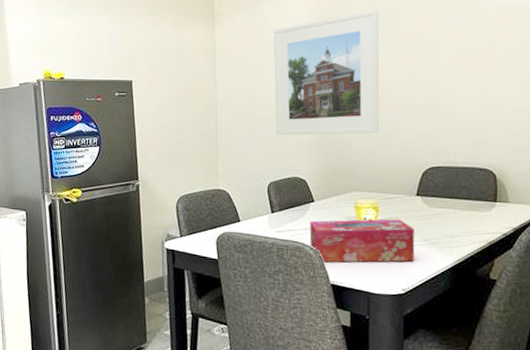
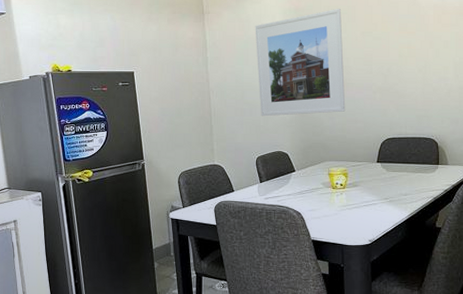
tissue box: present [309,219,415,263] -> none [292,183,377,222]

